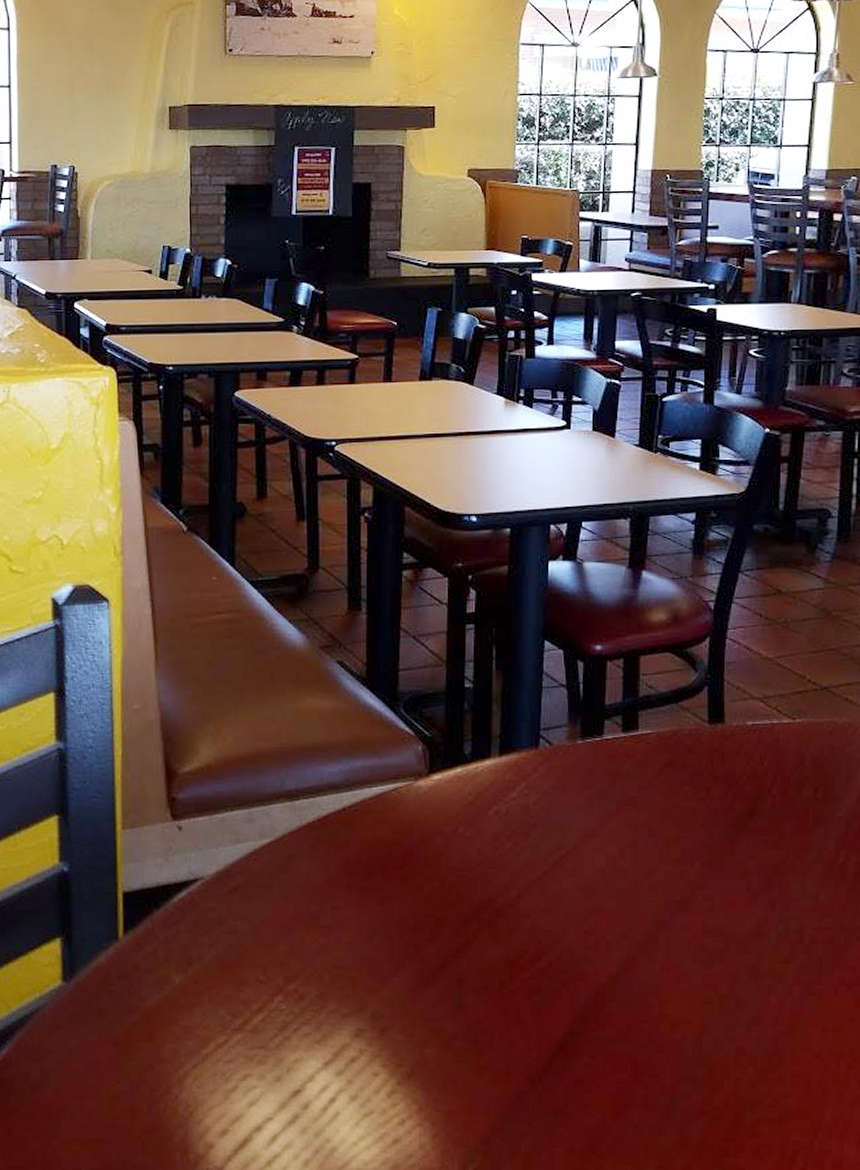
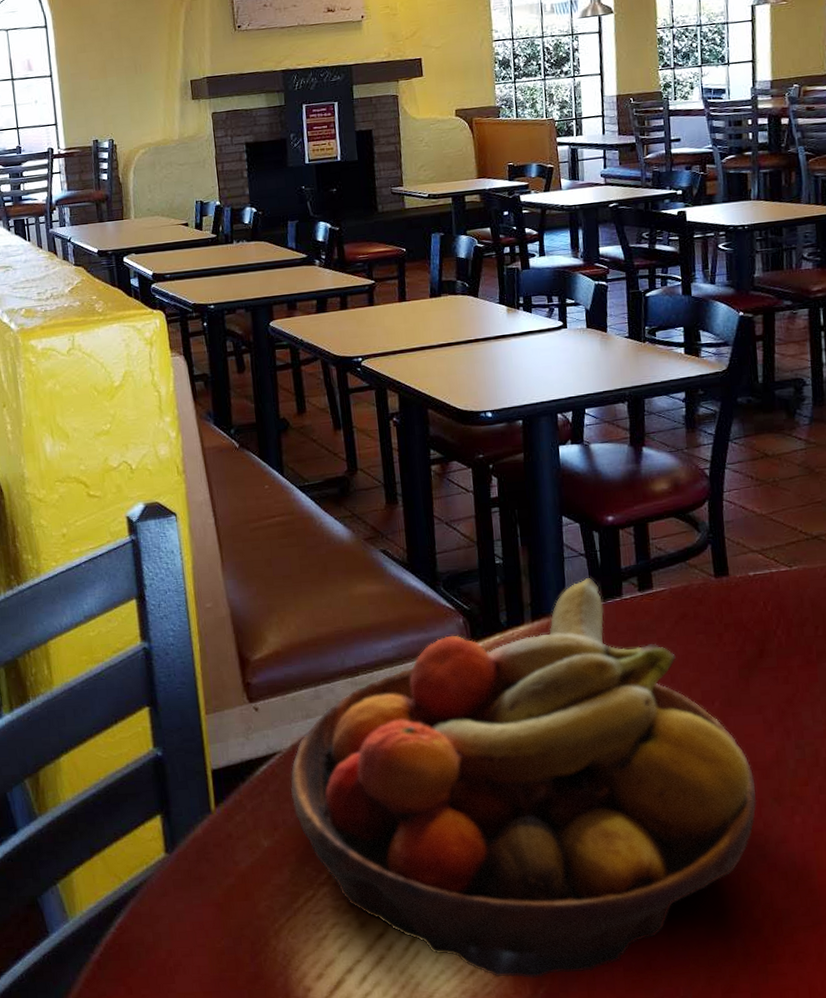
fruit bowl: none [210,712,731,1154] -> present [290,578,757,979]

